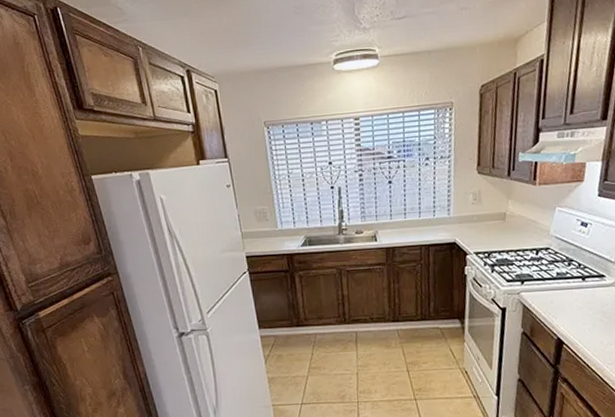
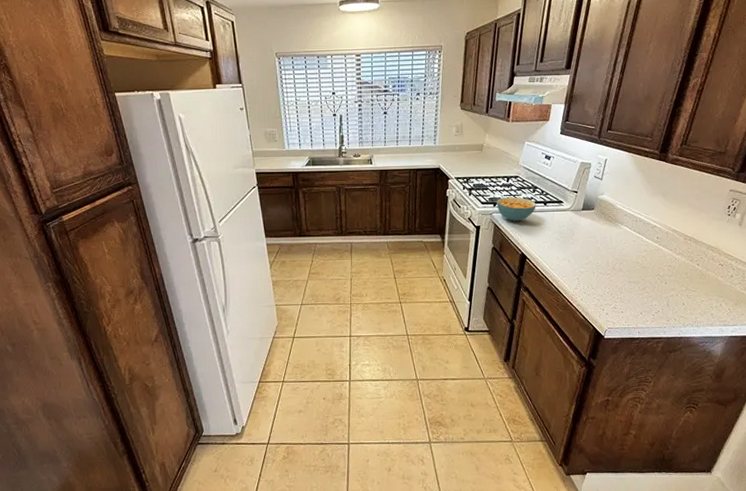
cereal bowl: none [524,272,573,301] -> present [496,197,536,222]

